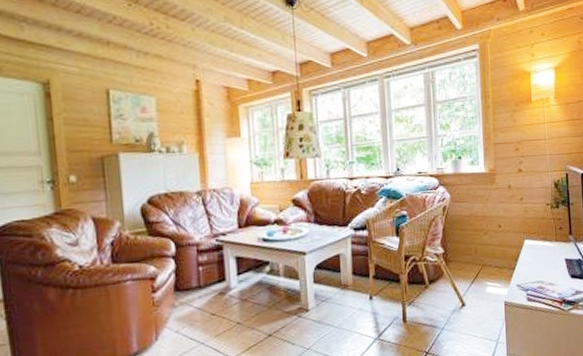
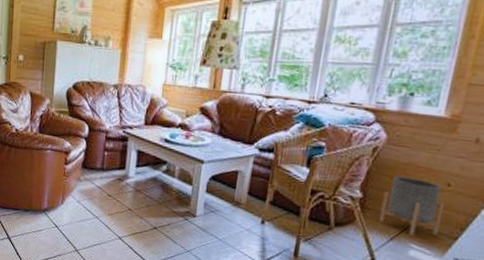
planter: none [458,226,501,276] -> present [378,176,444,236]

